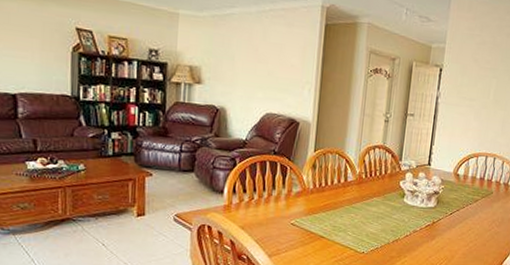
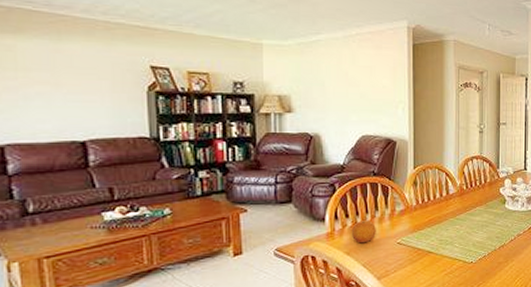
fruit: none [247,197,272,220] -> present [351,220,376,244]

